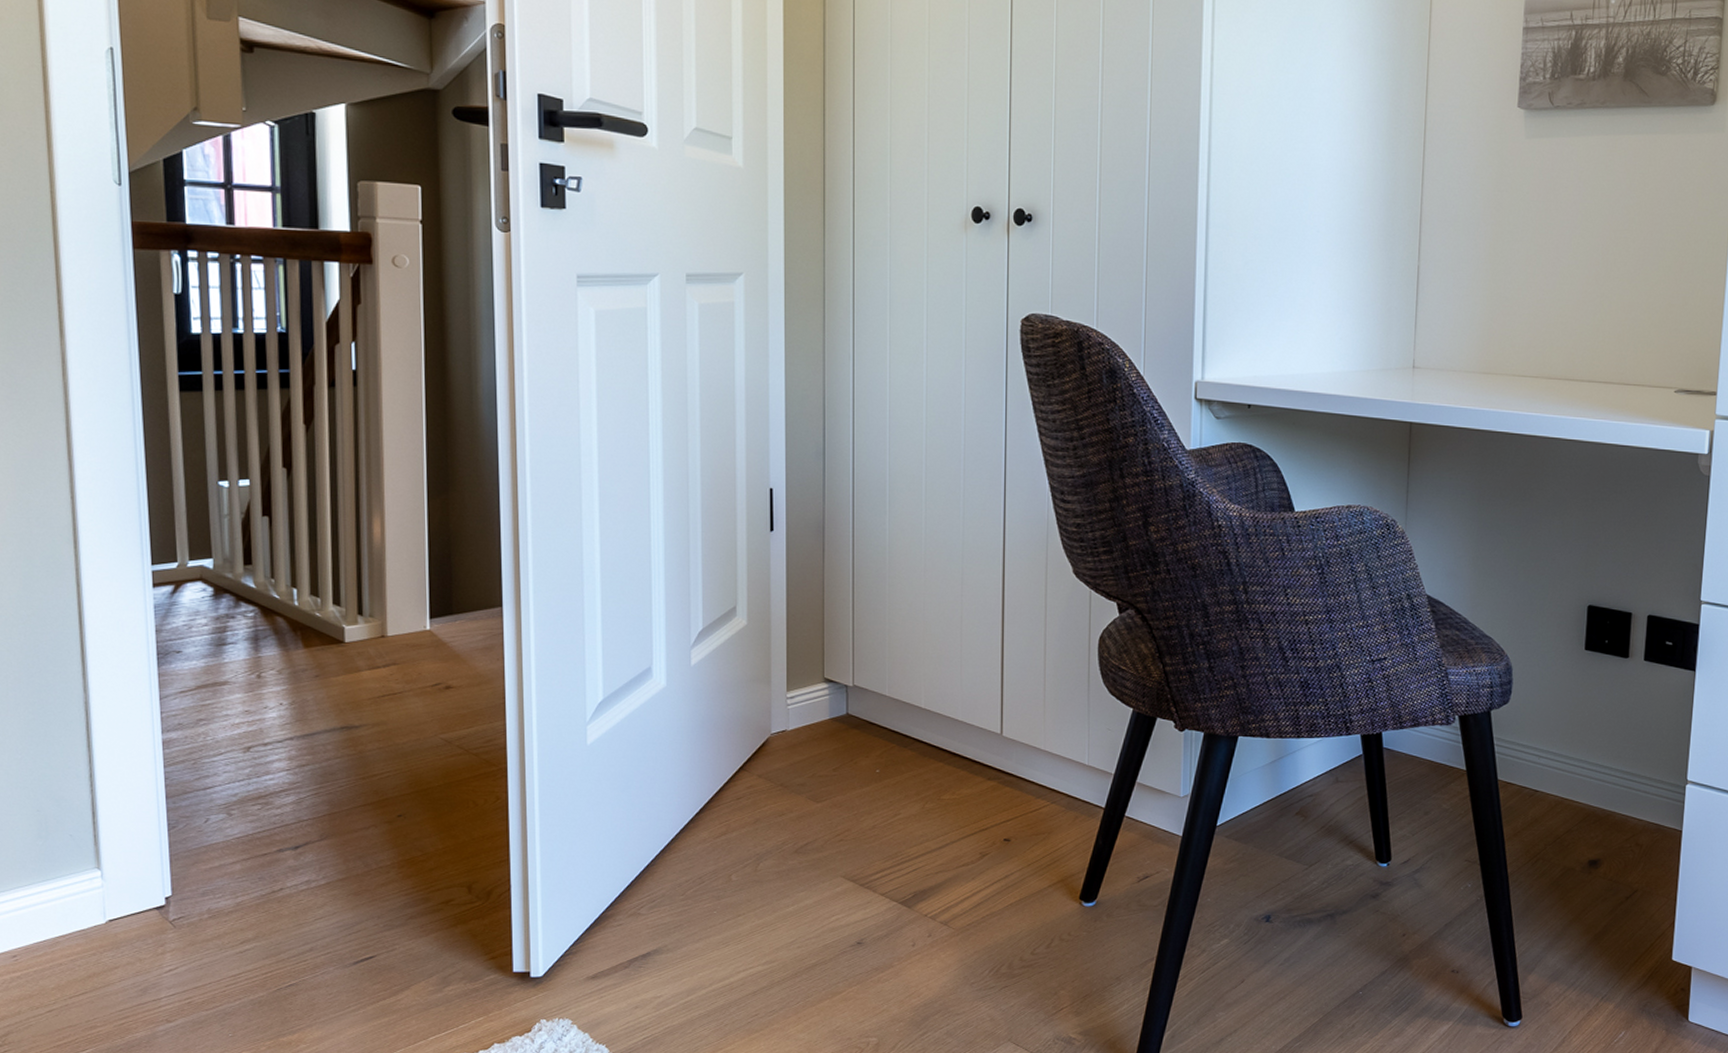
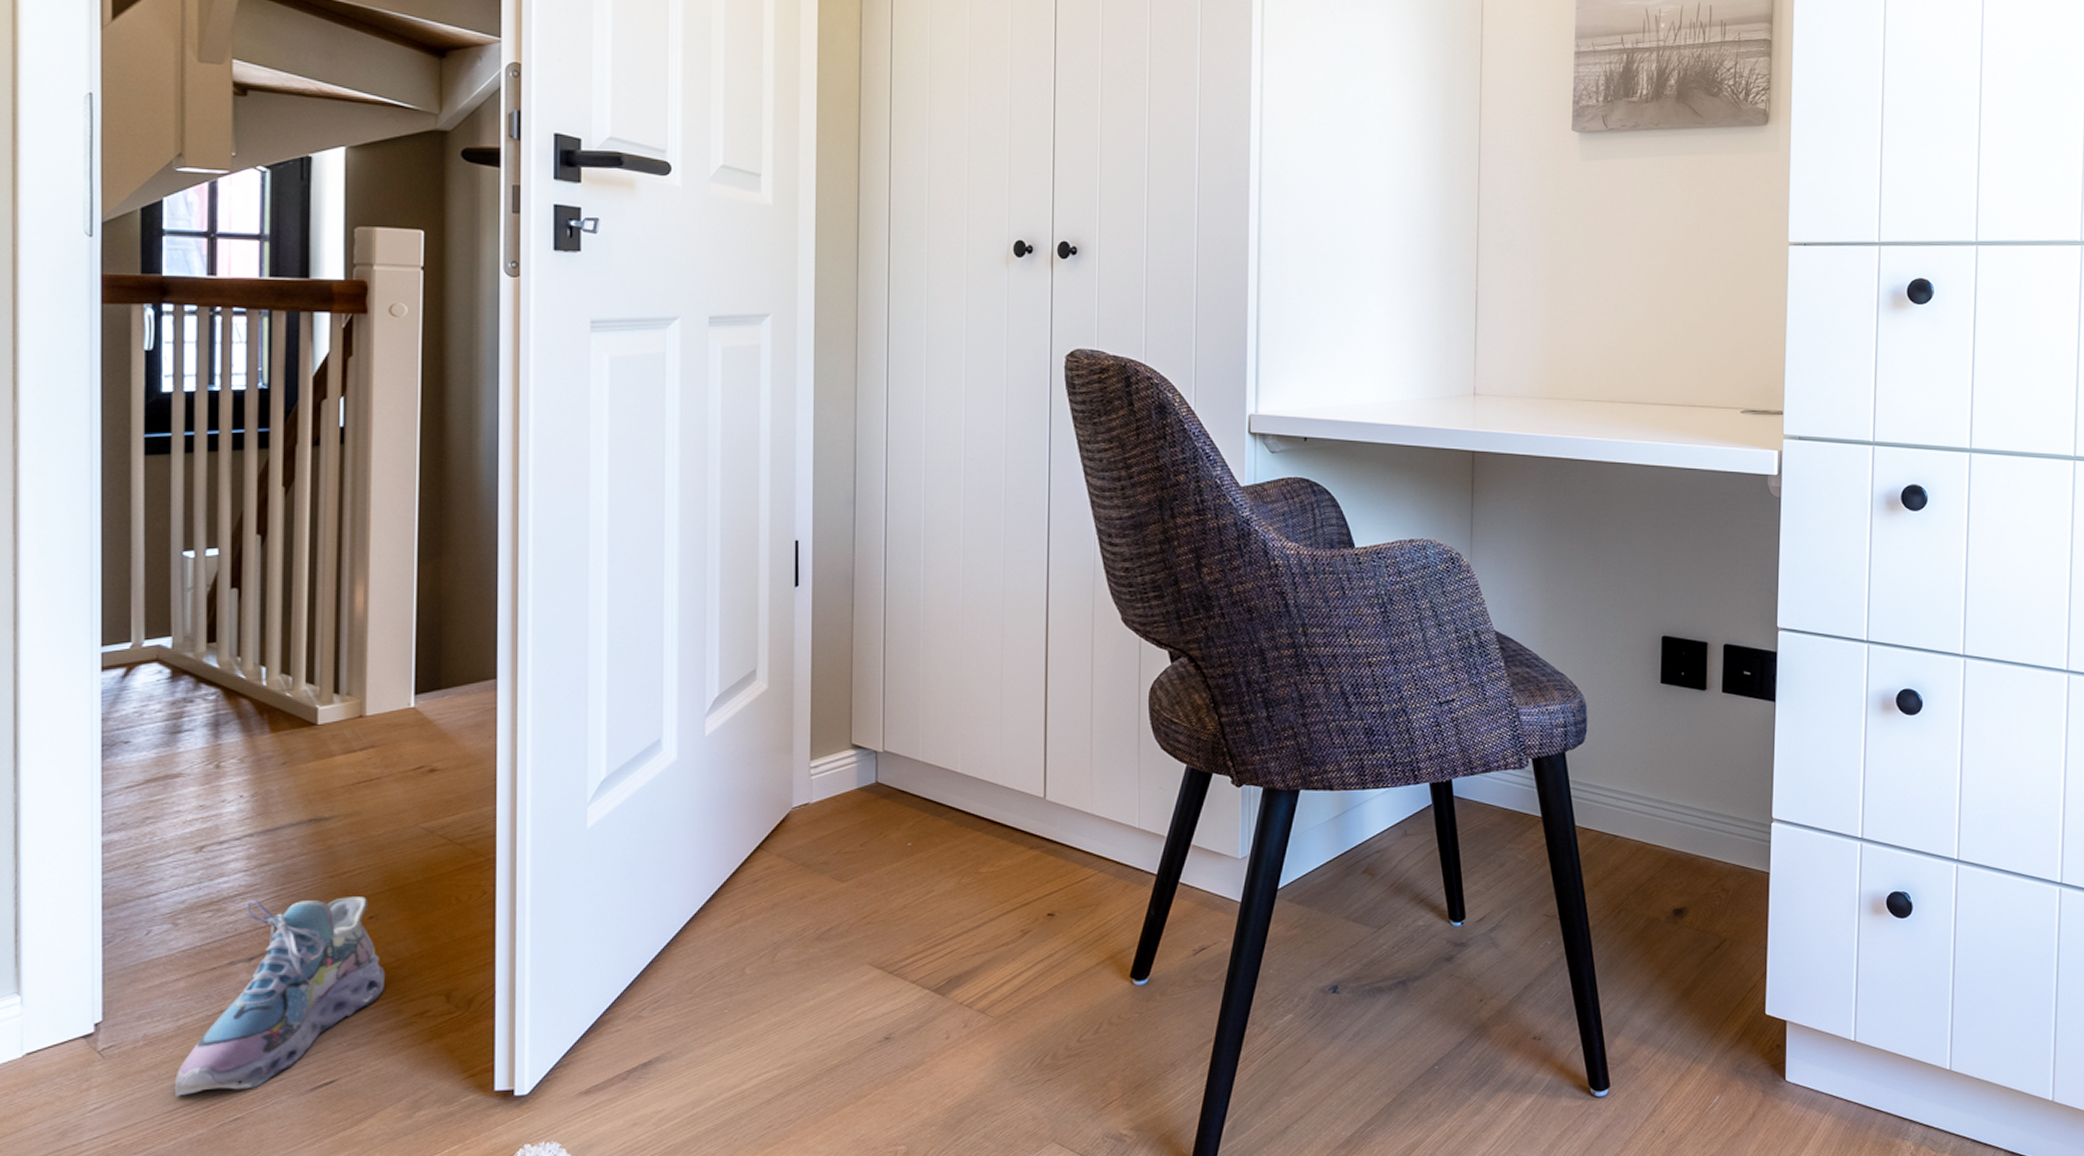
shoe: none [236,796,414,963] -> present [174,896,386,1097]

